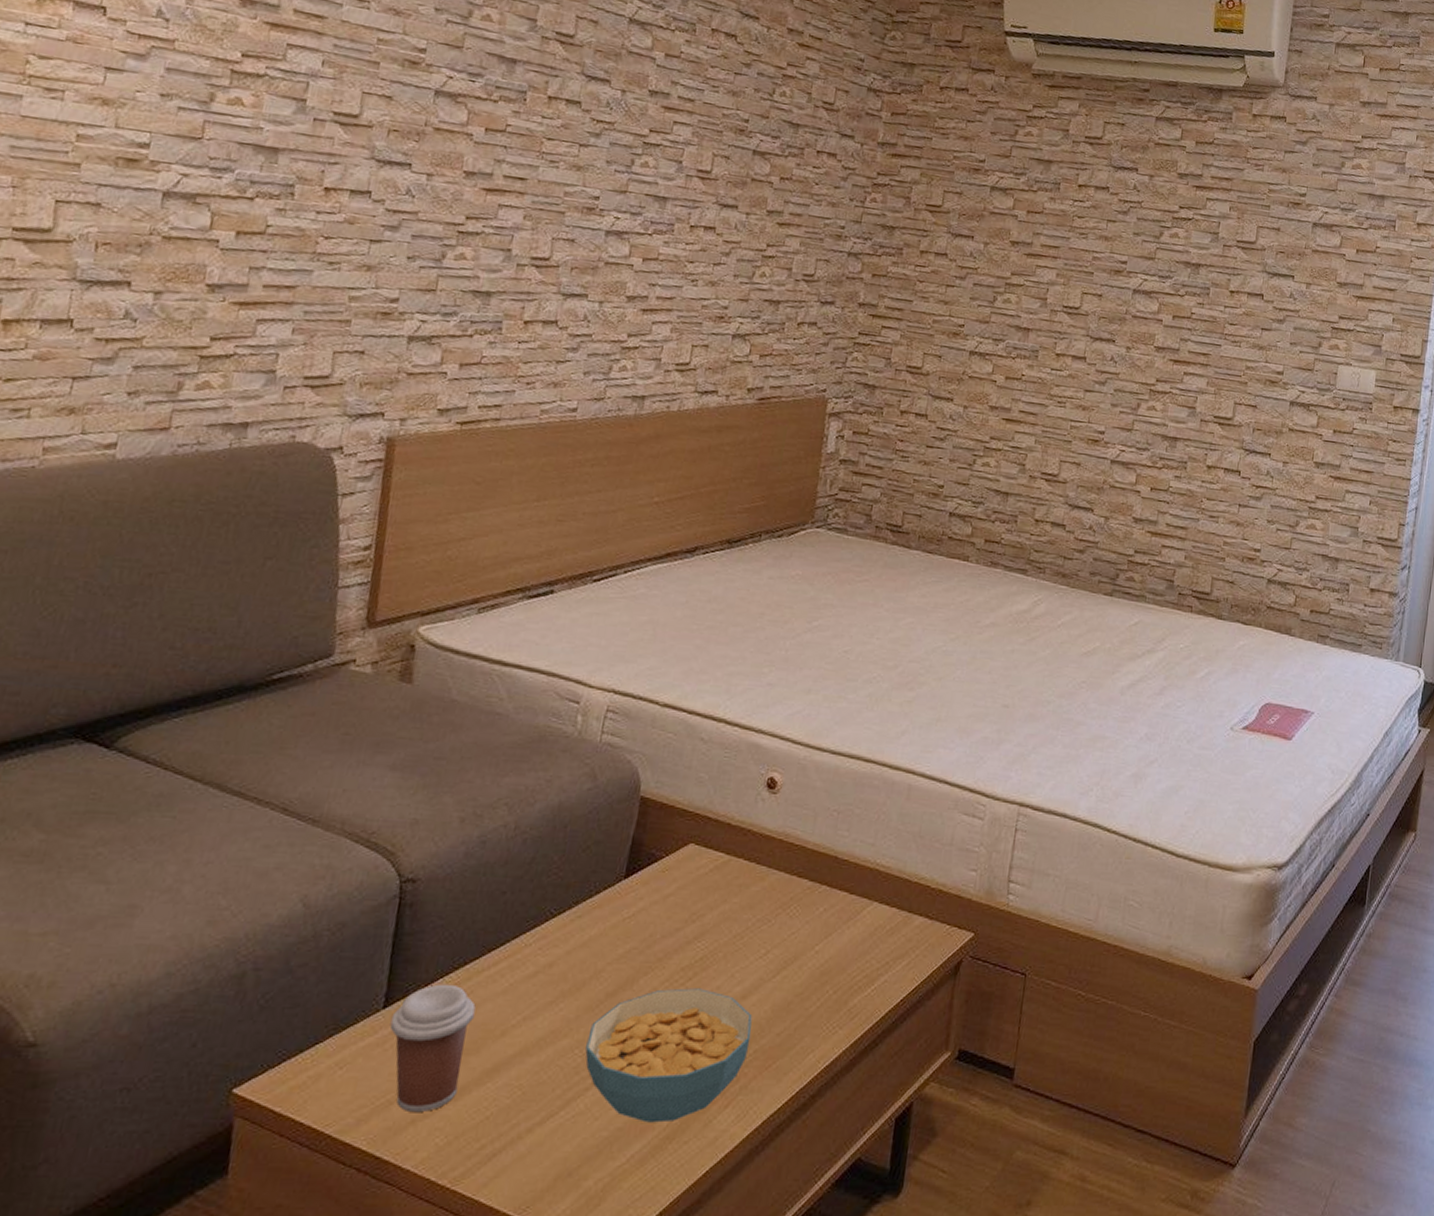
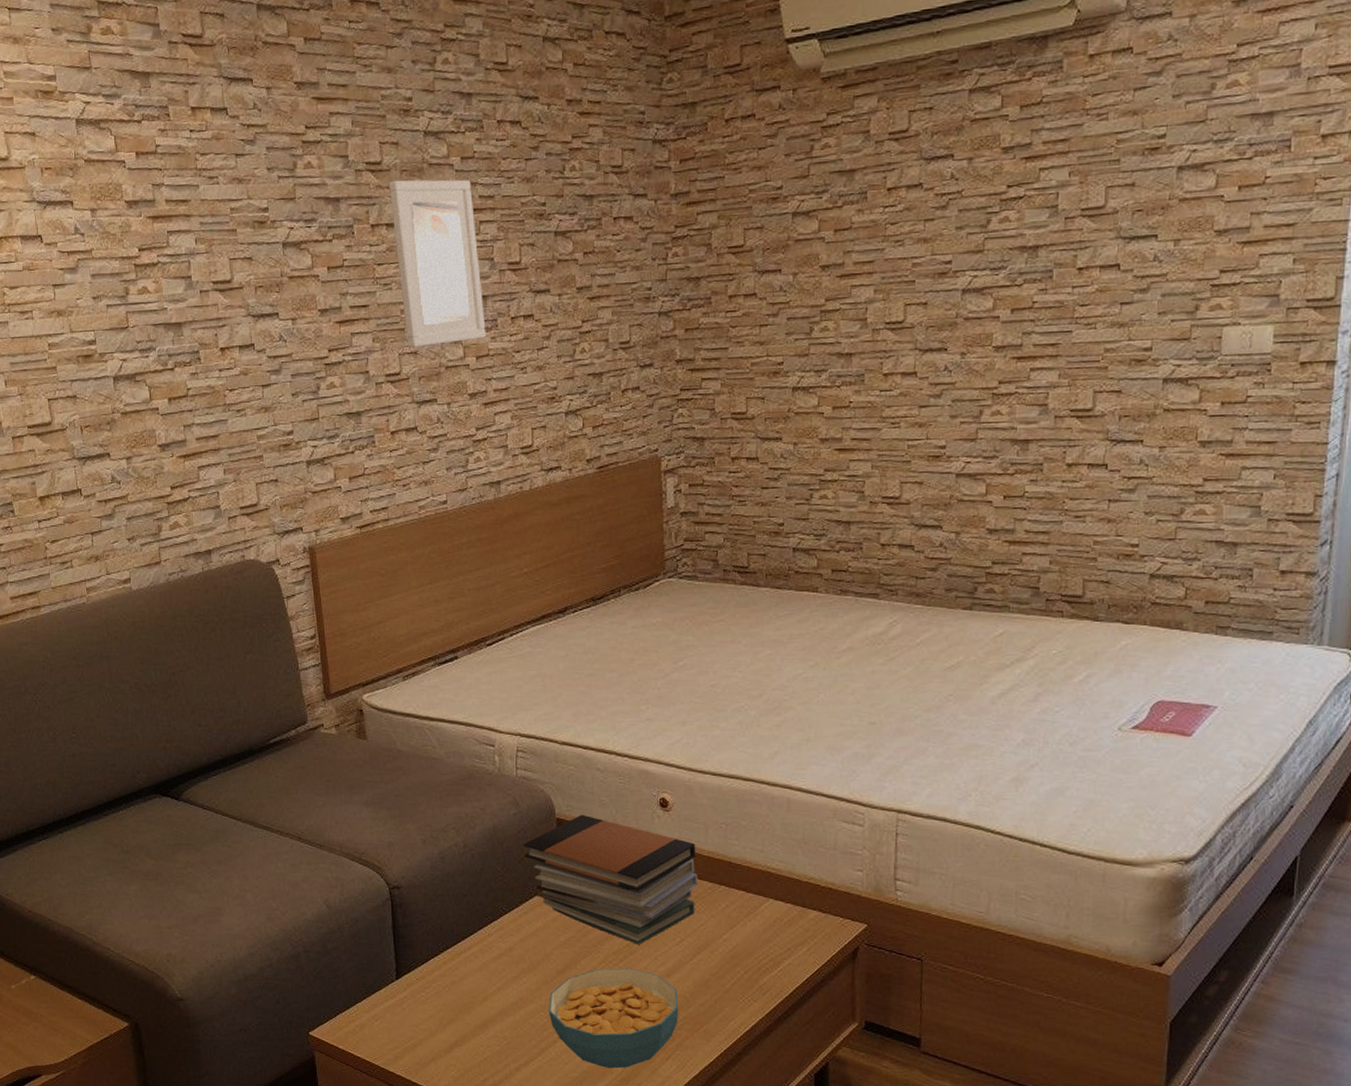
coffee cup: present [389,984,476,1112] -> none [403,962,461,1053]
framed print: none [565,57,672,241] -> present [388,179,486,348]
book stack: none [592,793,801,958] -> present [523,814,698,944]

